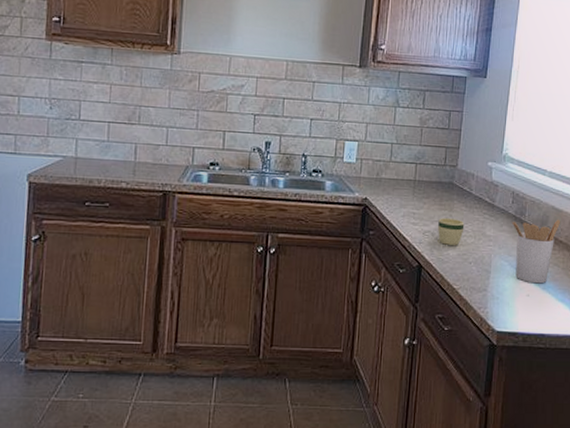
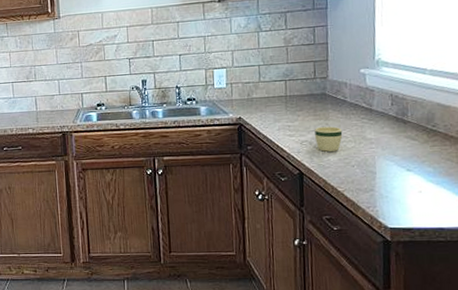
utensil holder: present [512,219,561,284] -> none [393,115,450,180]

